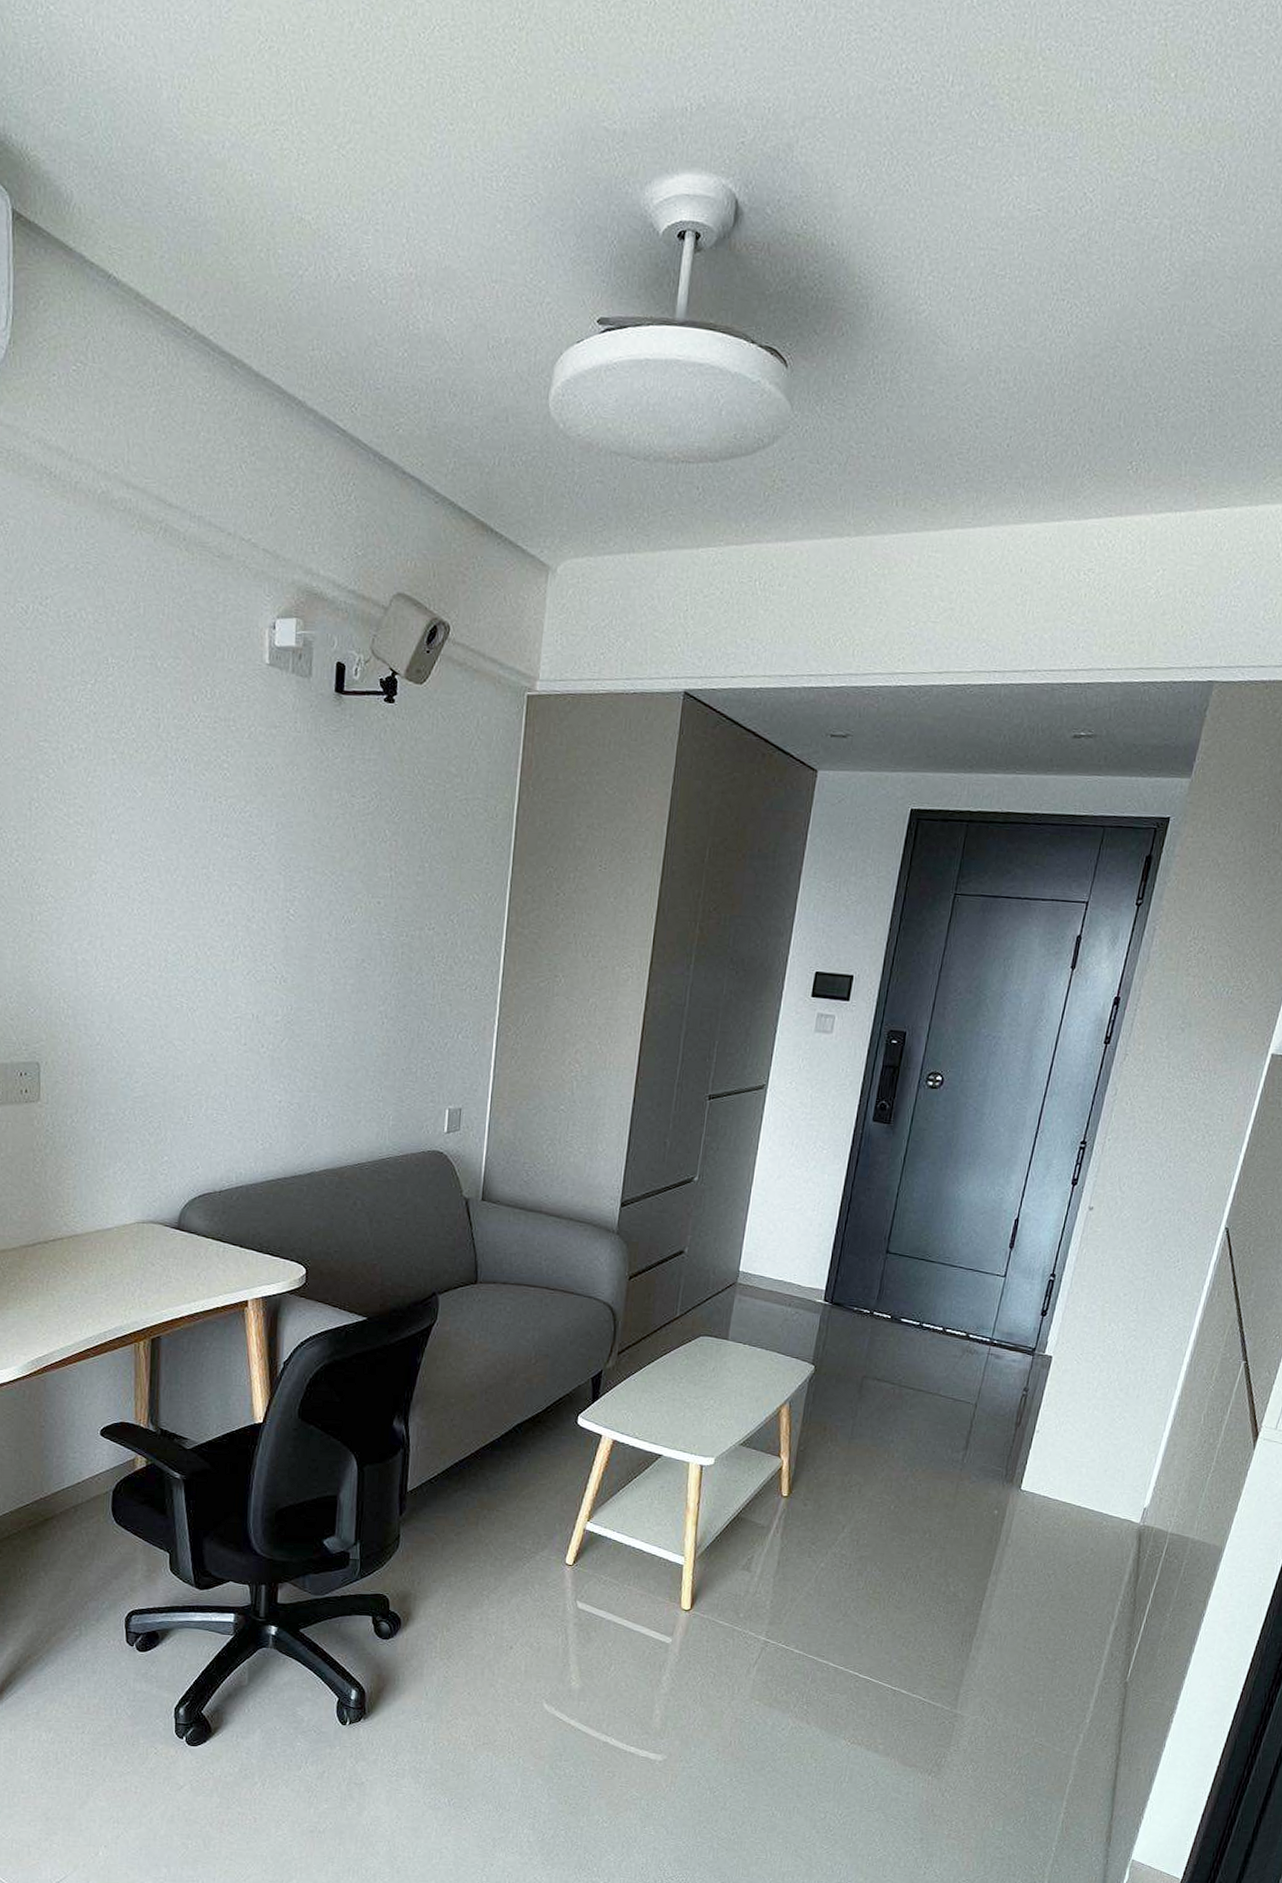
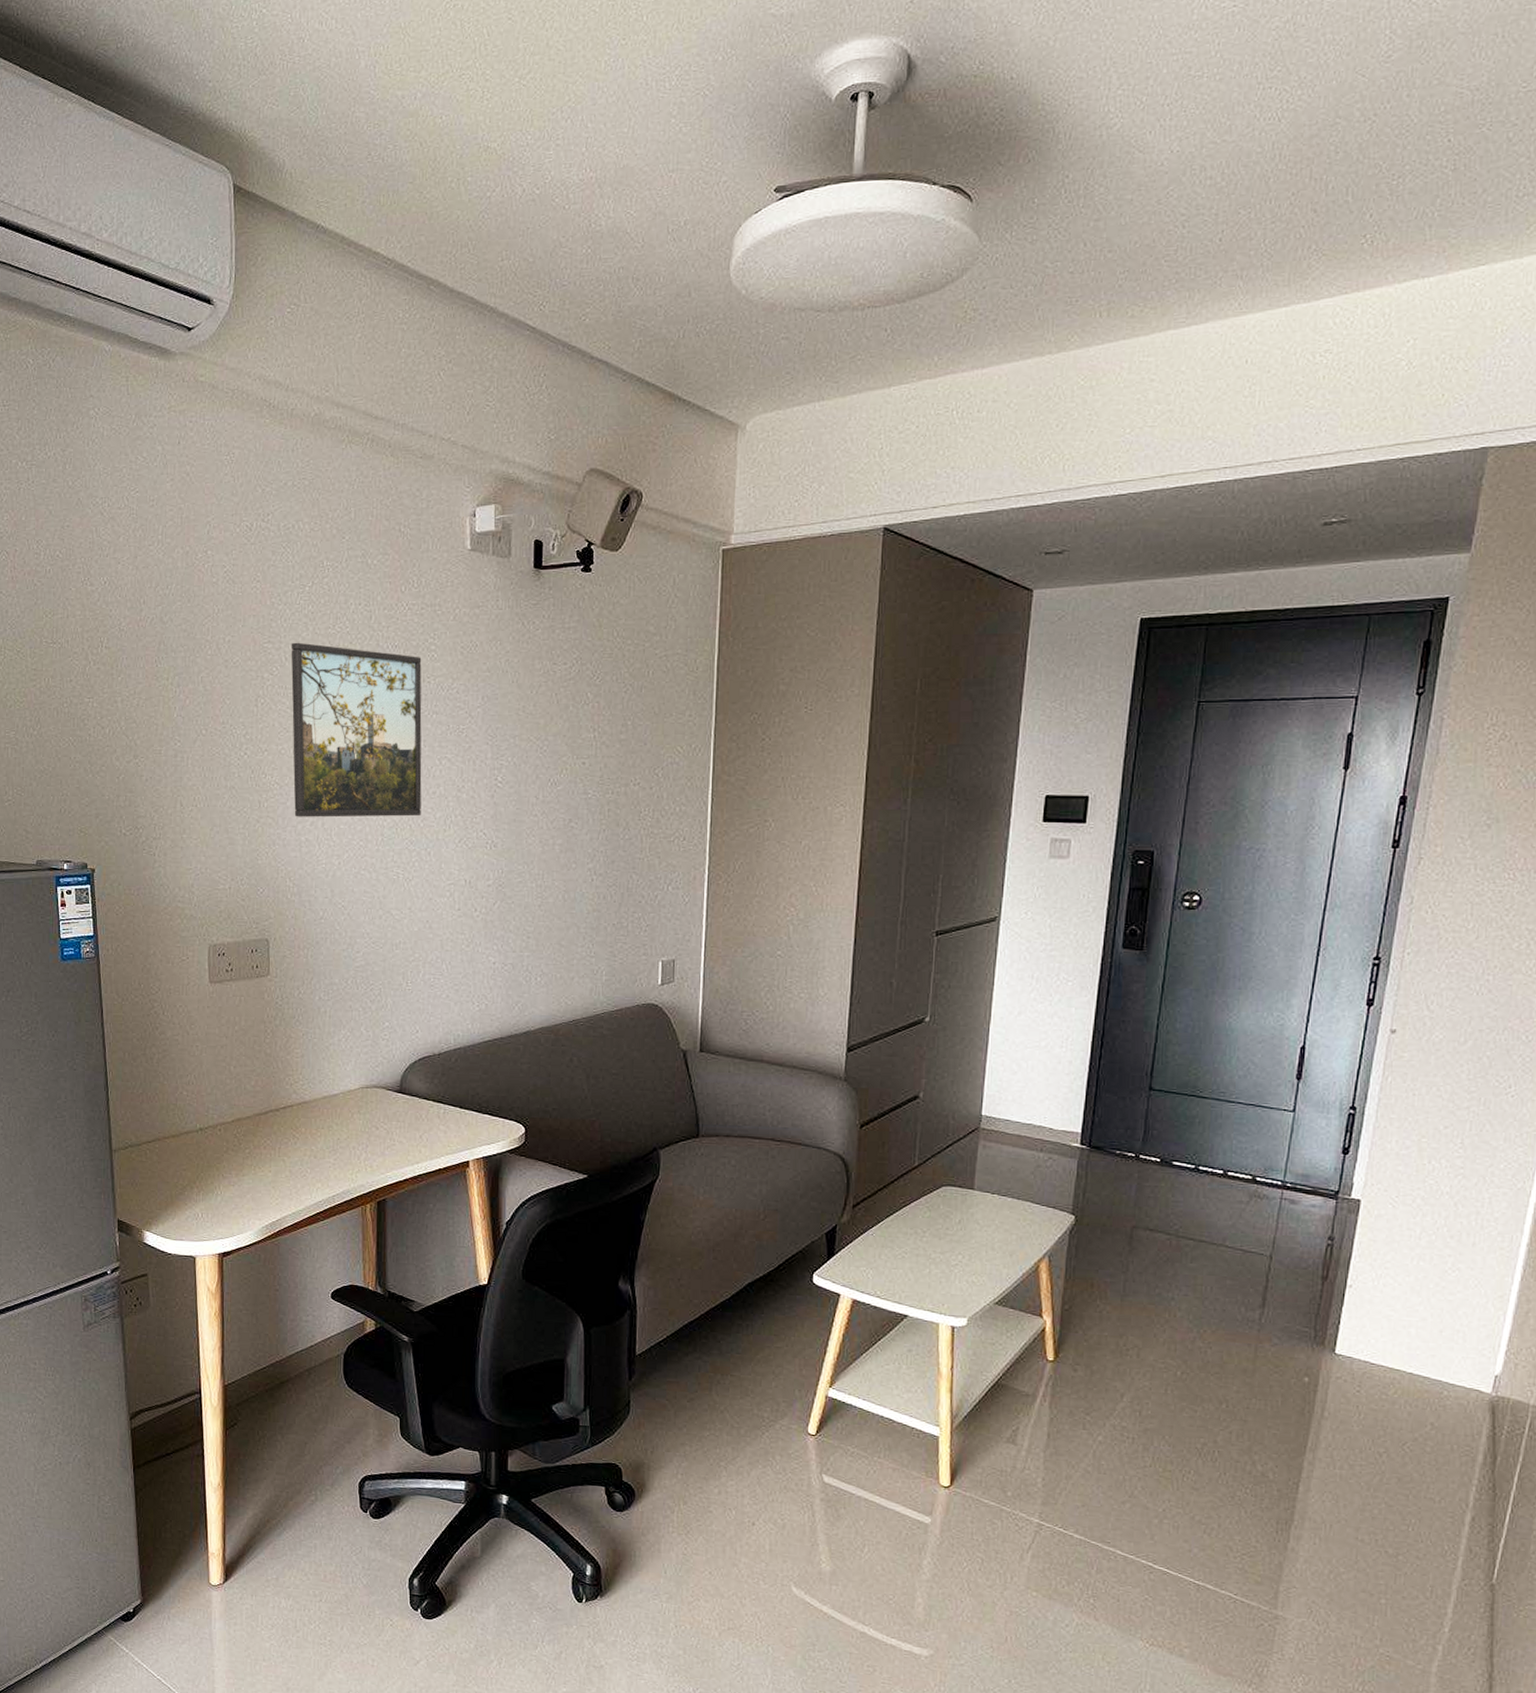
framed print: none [69,743,213,944] -> present [291,642,422,817]

